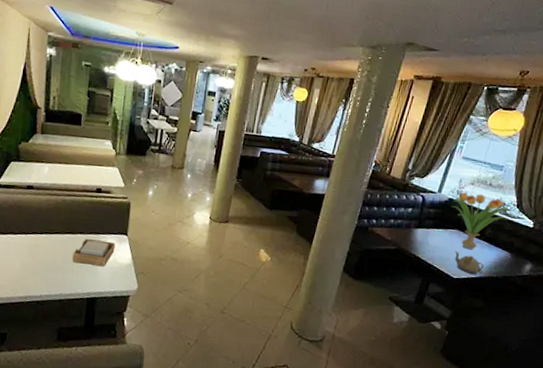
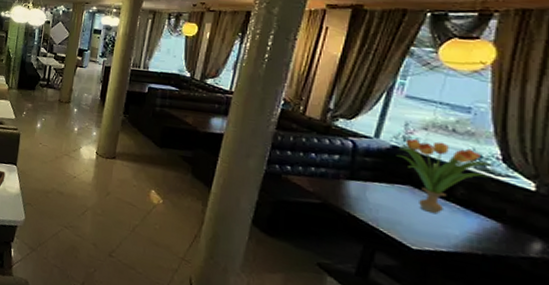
teapot: present [455,251,484,274] -> none [409,213,459,247]

